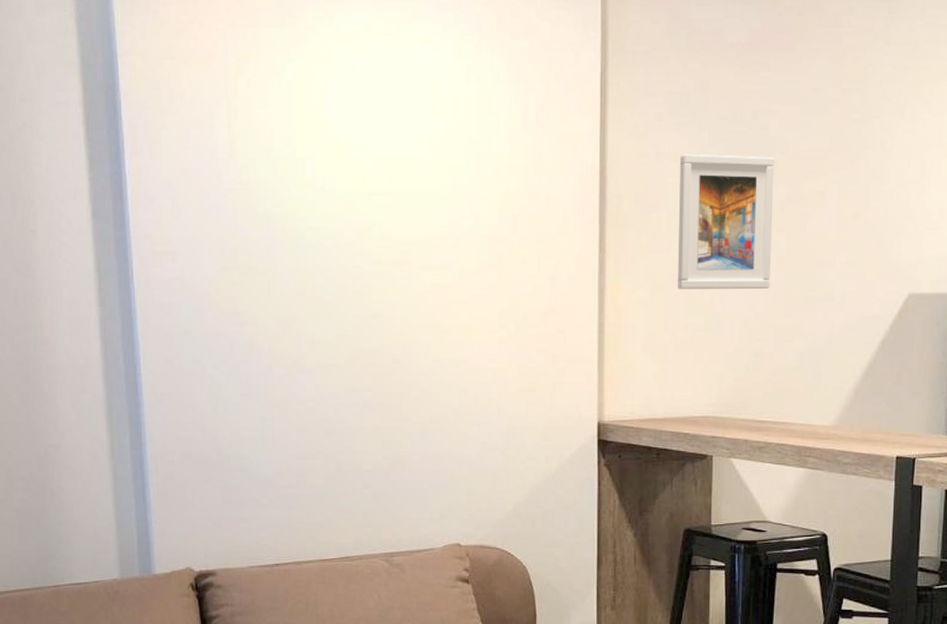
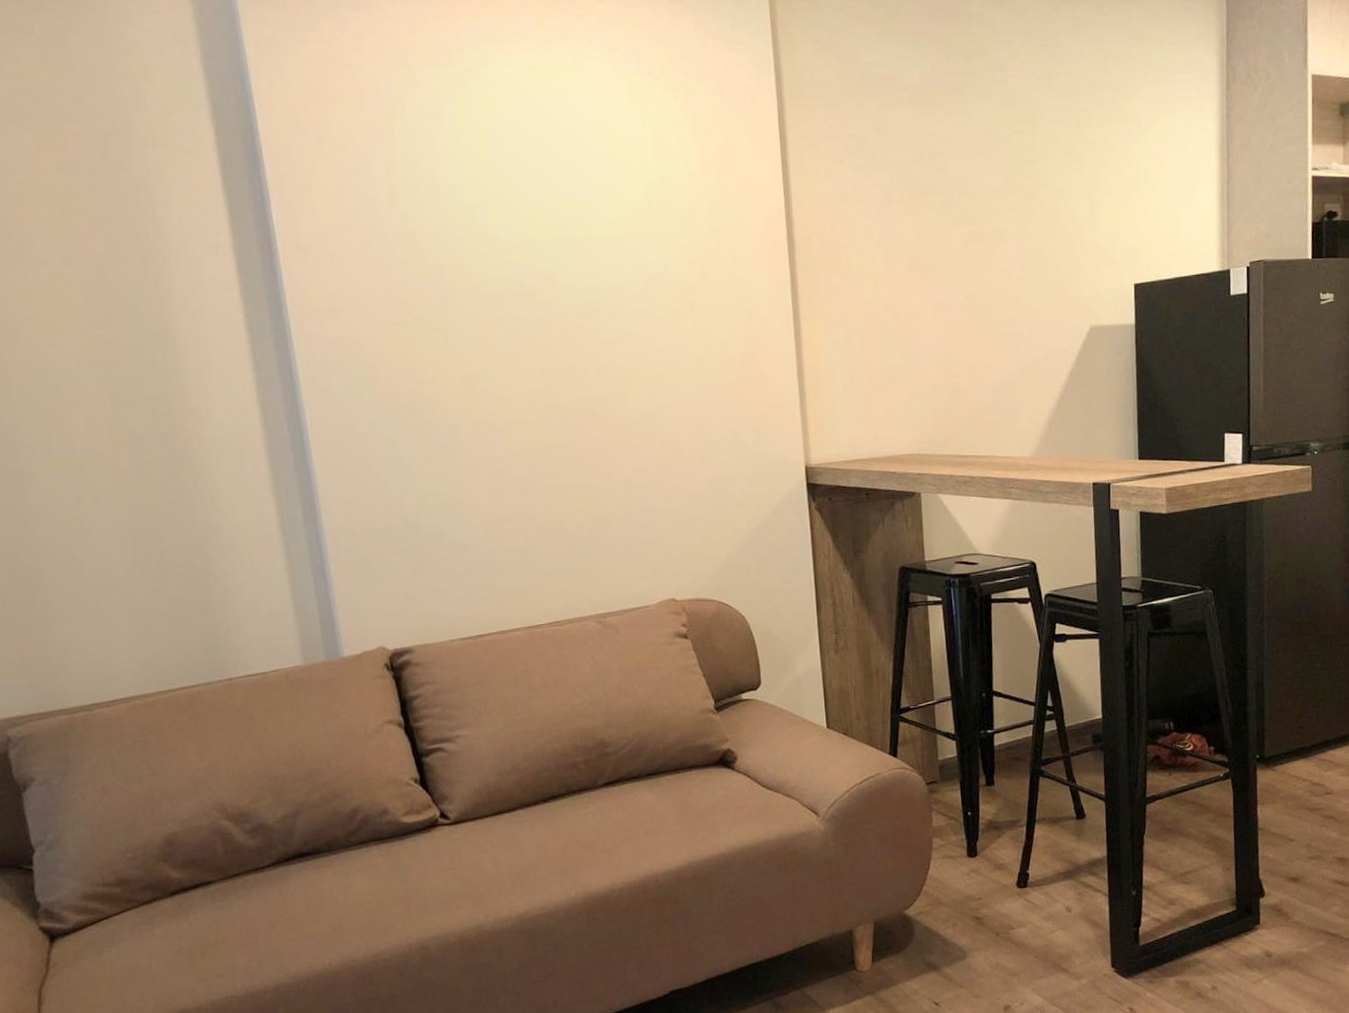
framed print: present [678,153,775,289] -> none [864,195,961,330]

